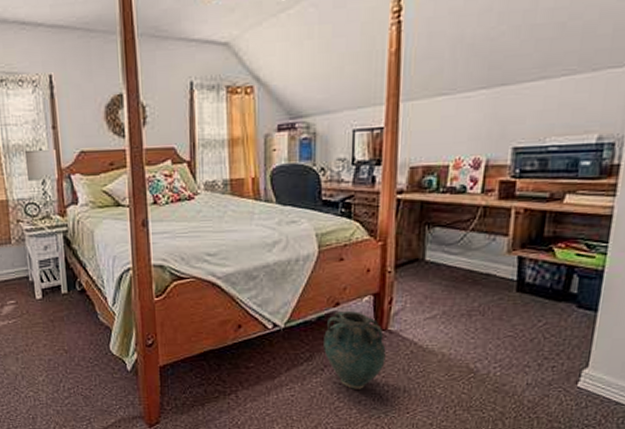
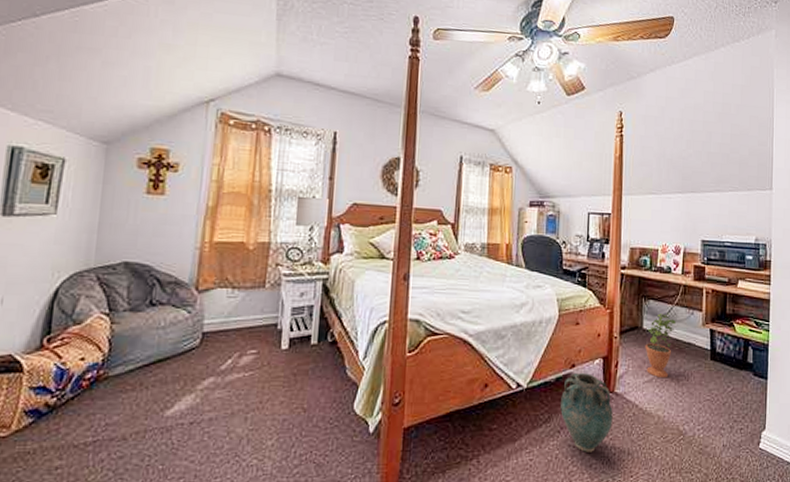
potted plant: none [427,240,472,314] -> present [645,312,677,379]

